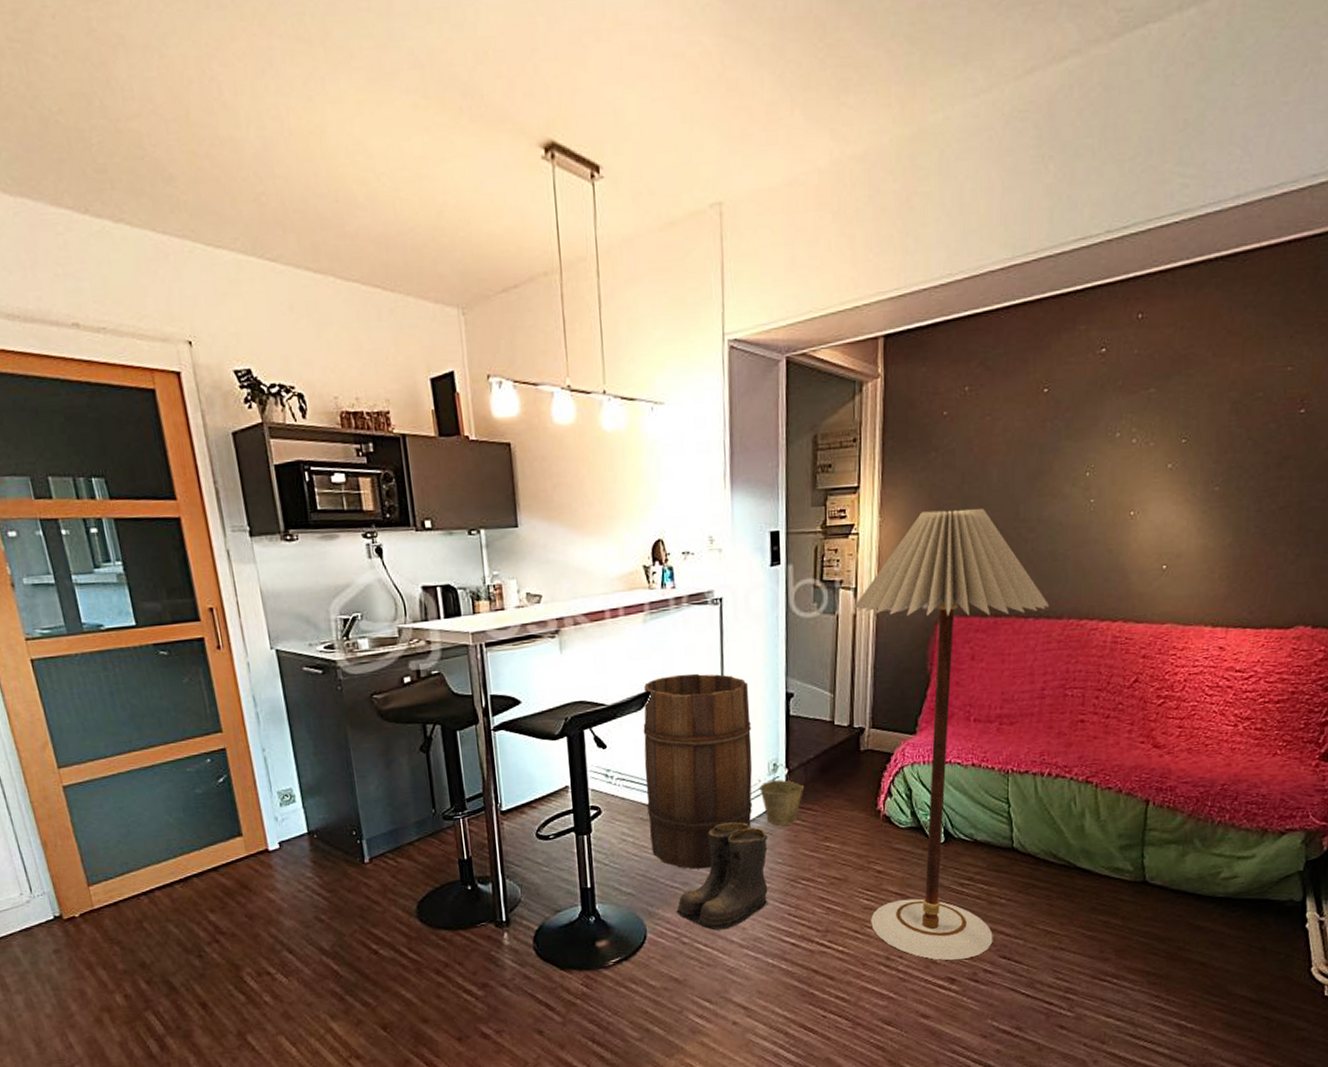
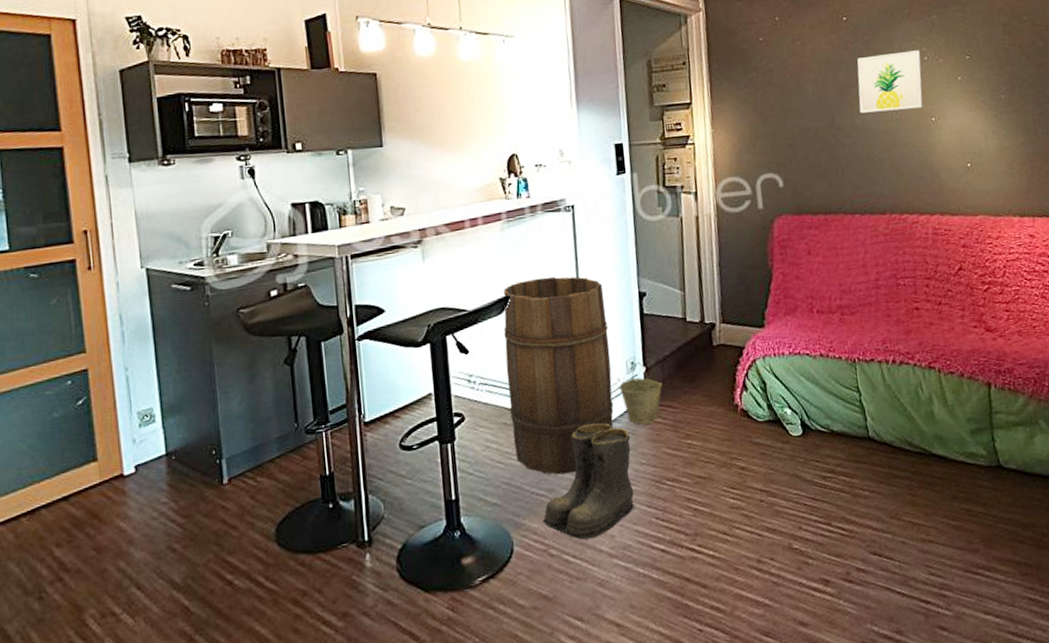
floor lamp: present [854,508,1050,961] -> none [695,118,873,561]
wall art: none [1049,430,1129,504] -> present [857,50,923,114]

